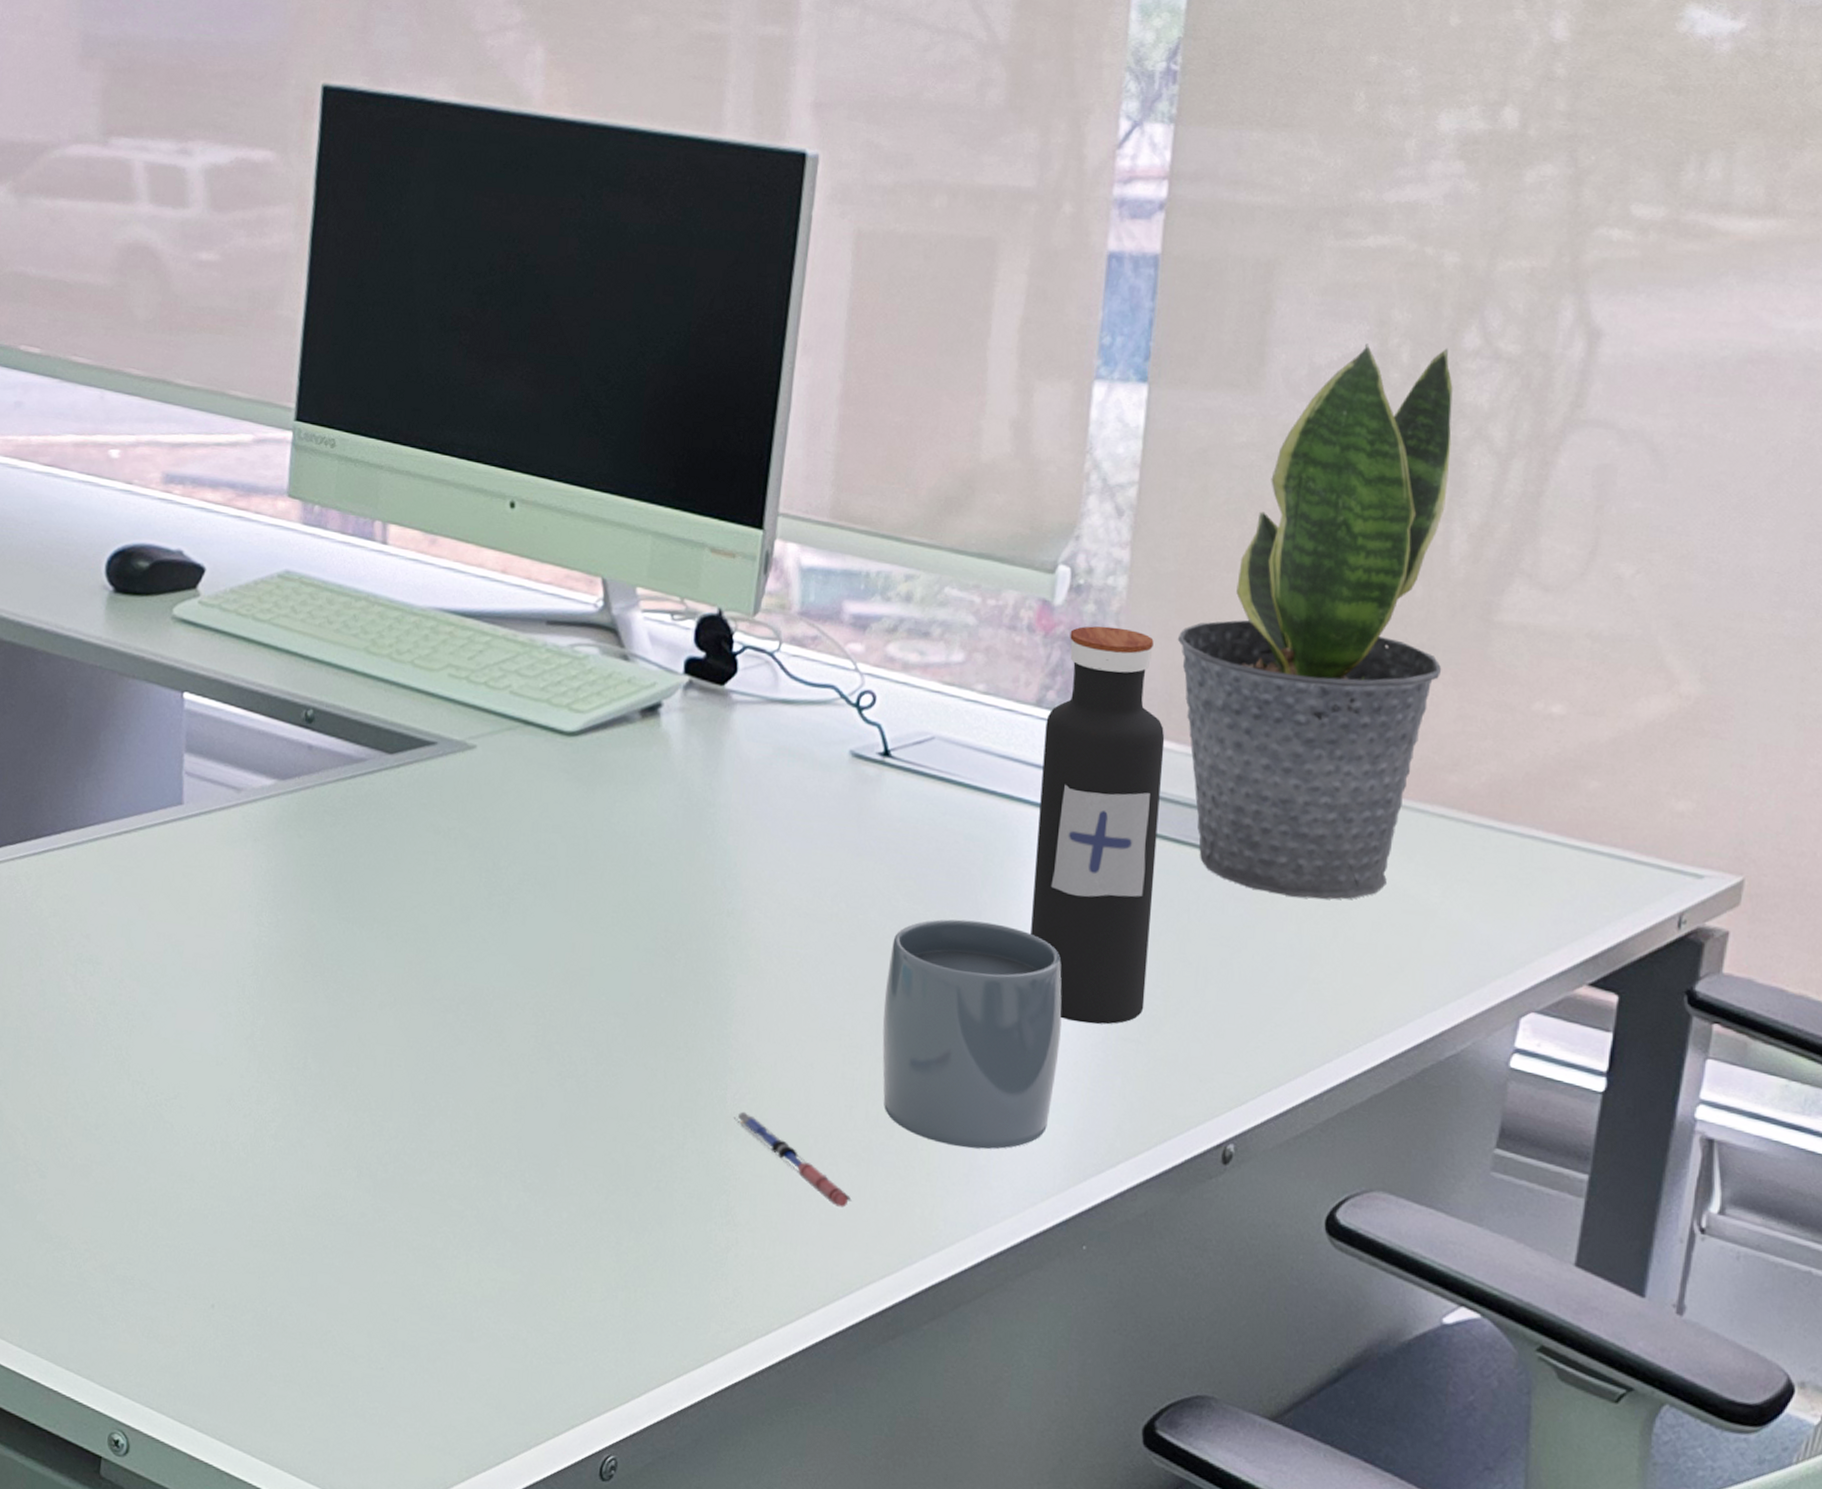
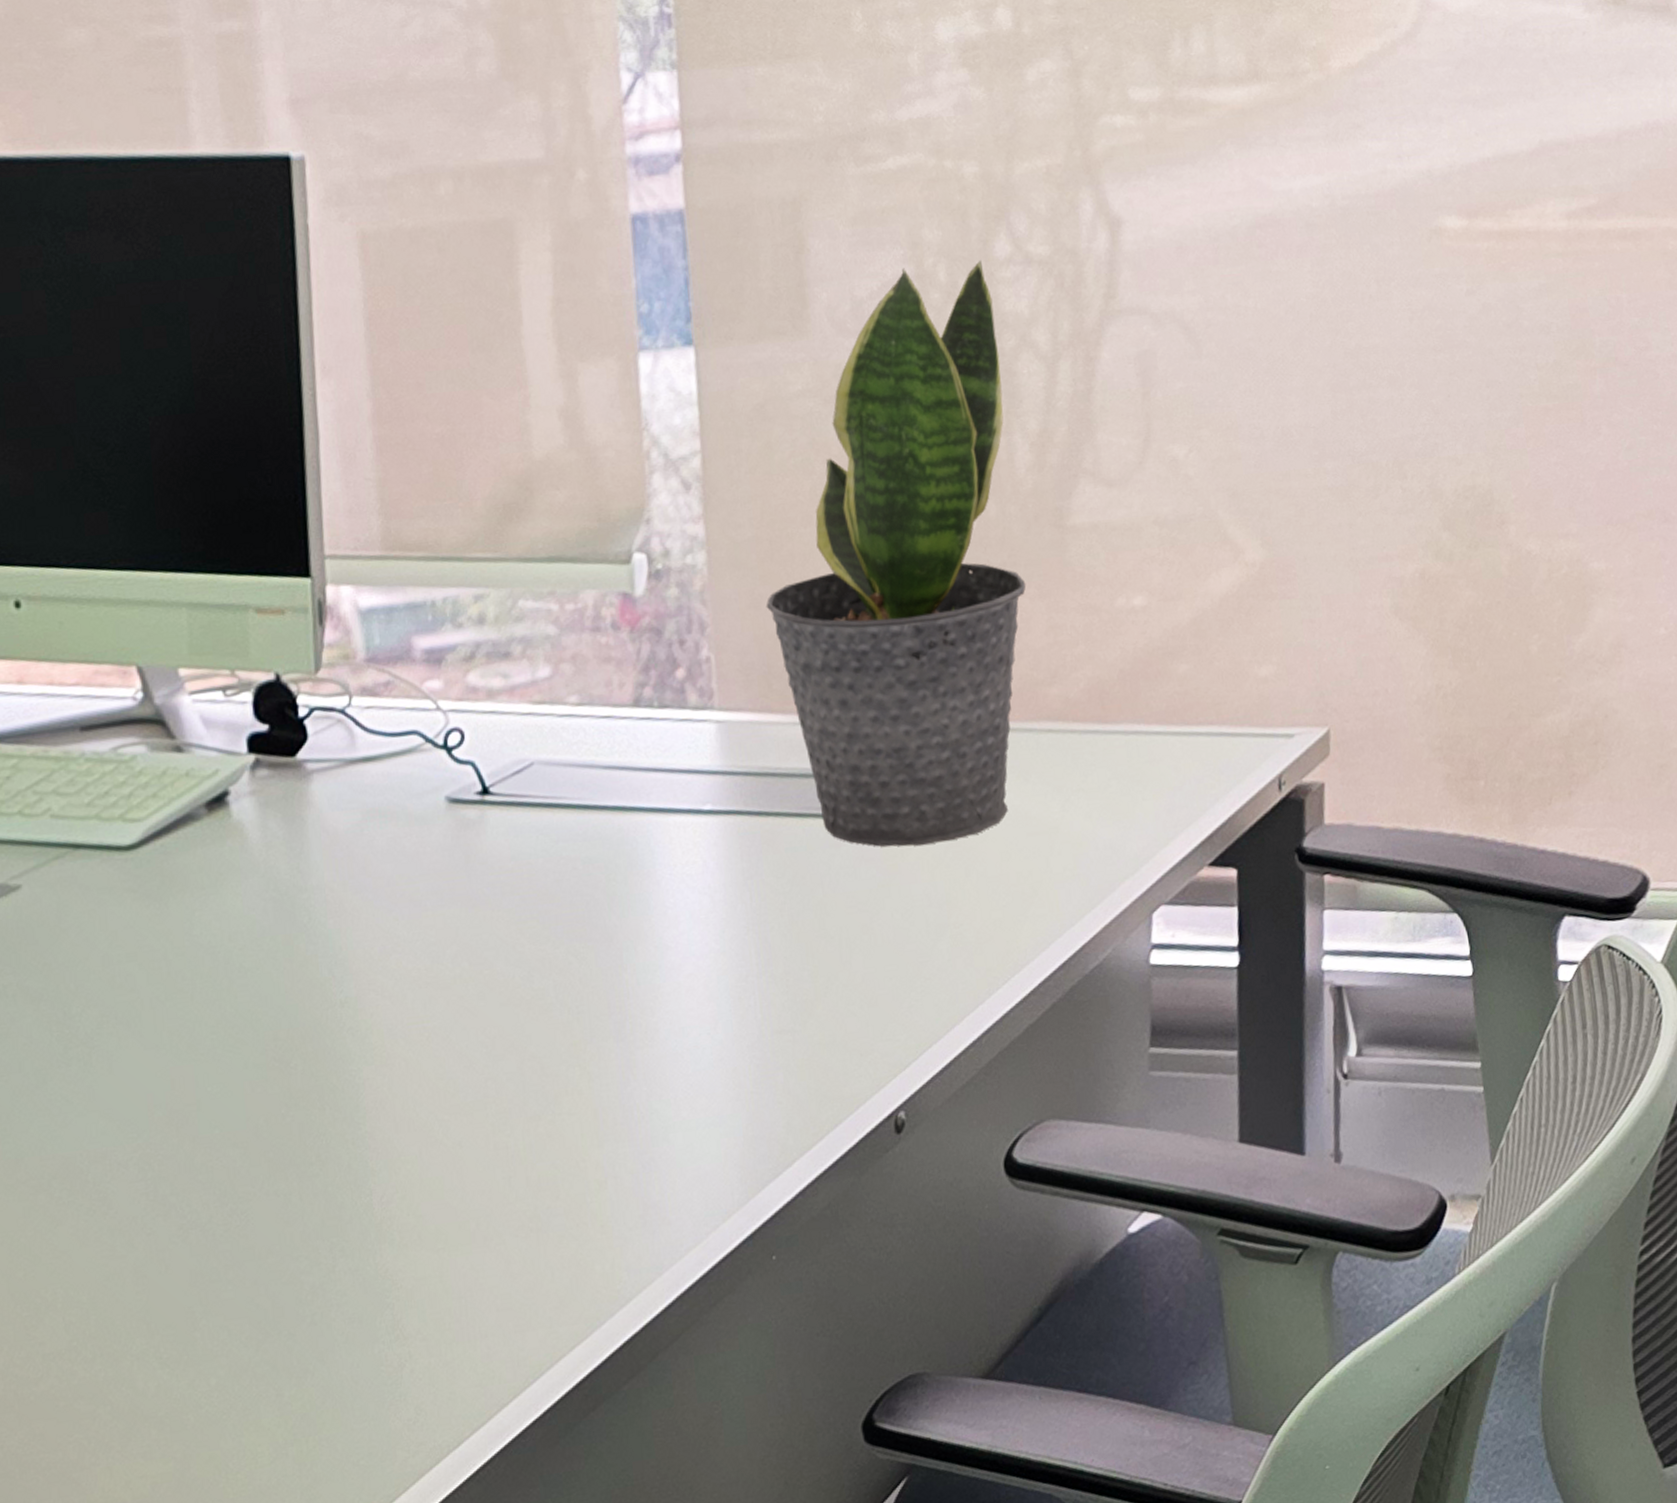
pen: present [733,1111,852,1208] -> none [383,1213,526,1288]
mug: present [882,919,1063,1149] -> none [524,944,717,1191]
water bottle: present [1031,626,1165,1025] -> none [646,606,794,1027]

